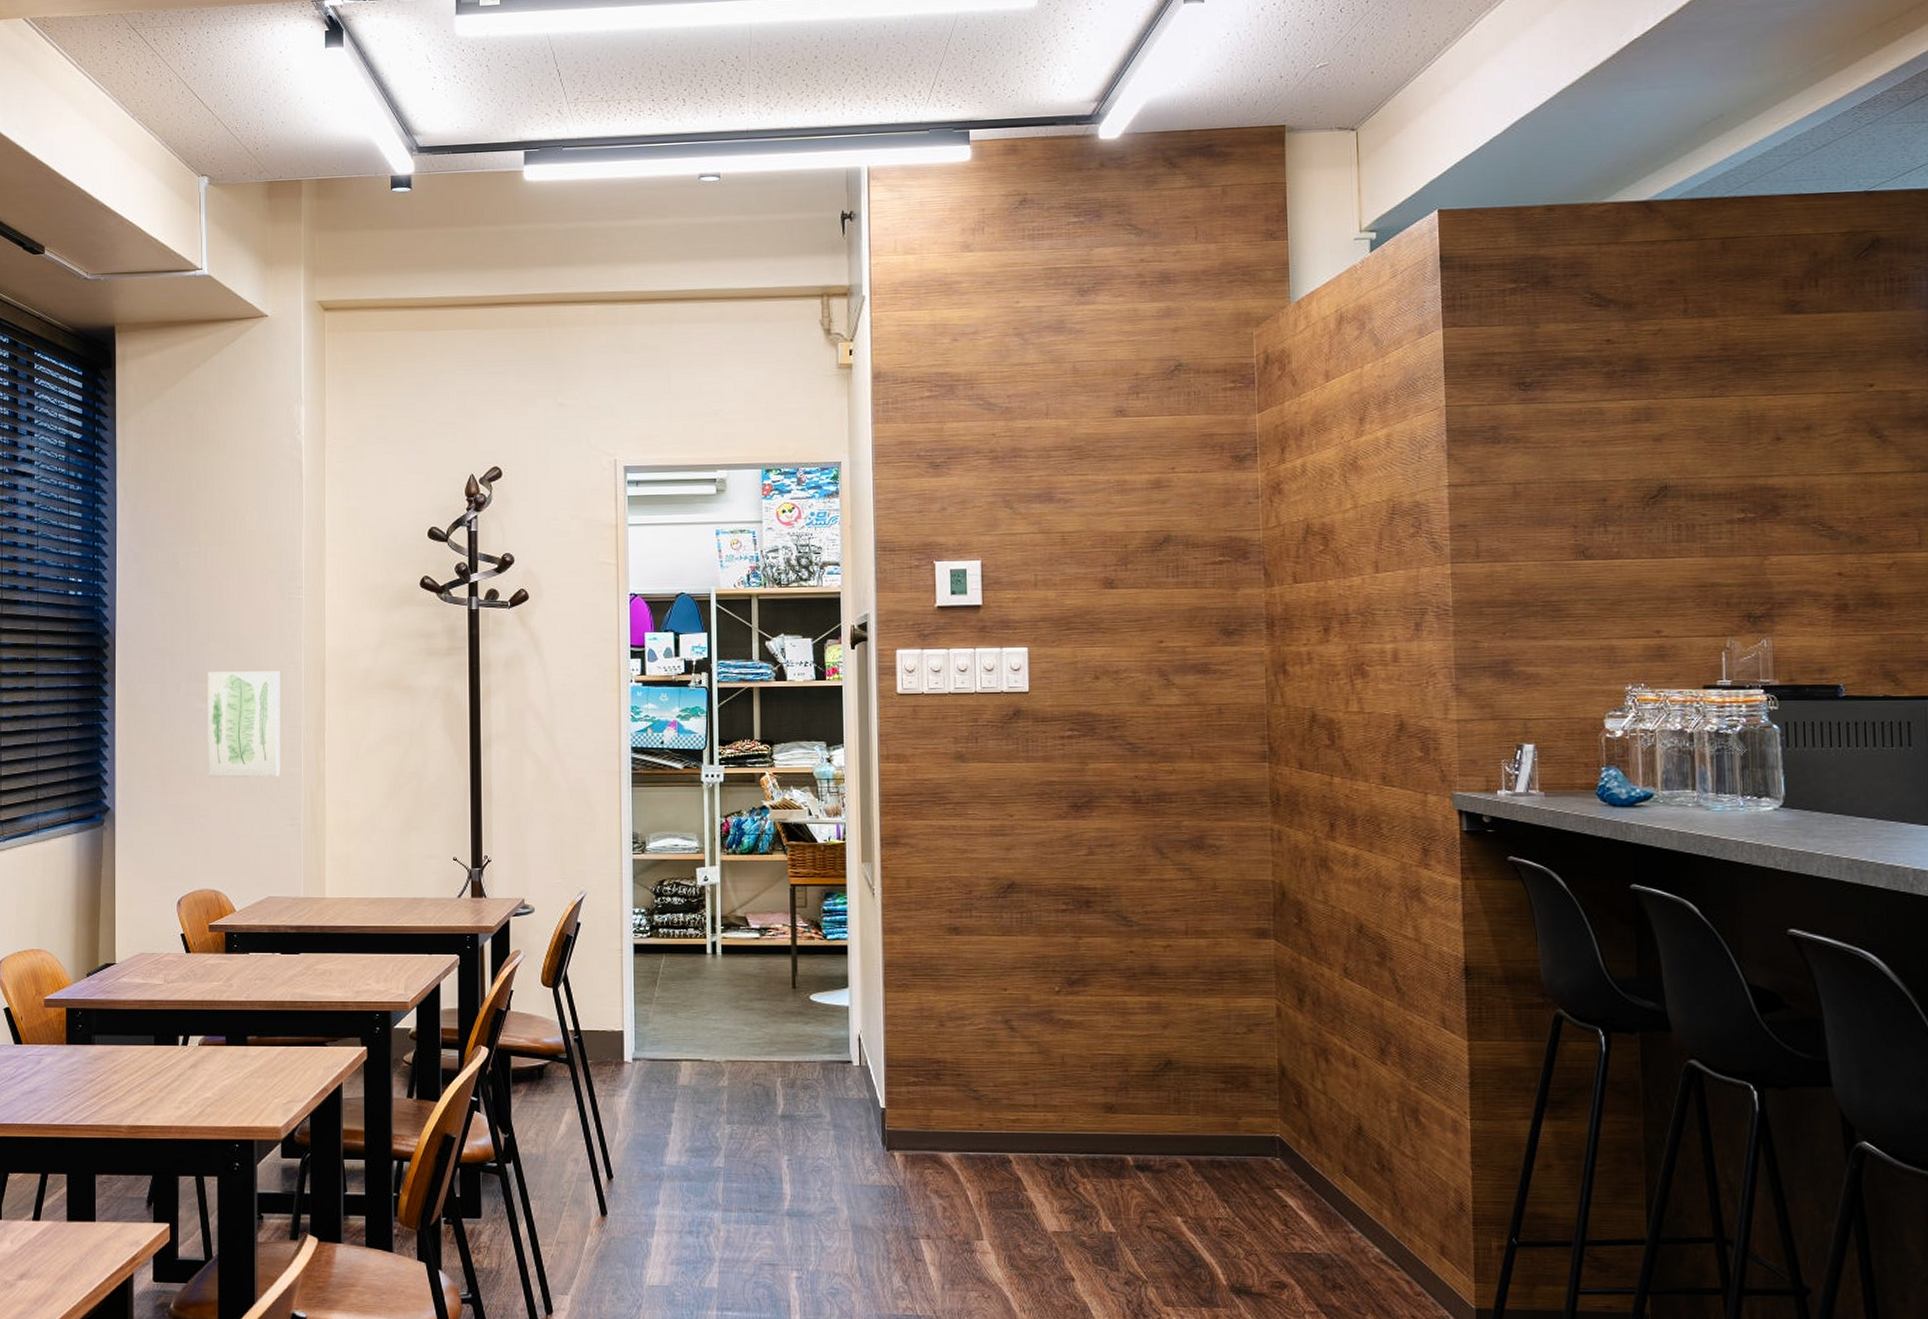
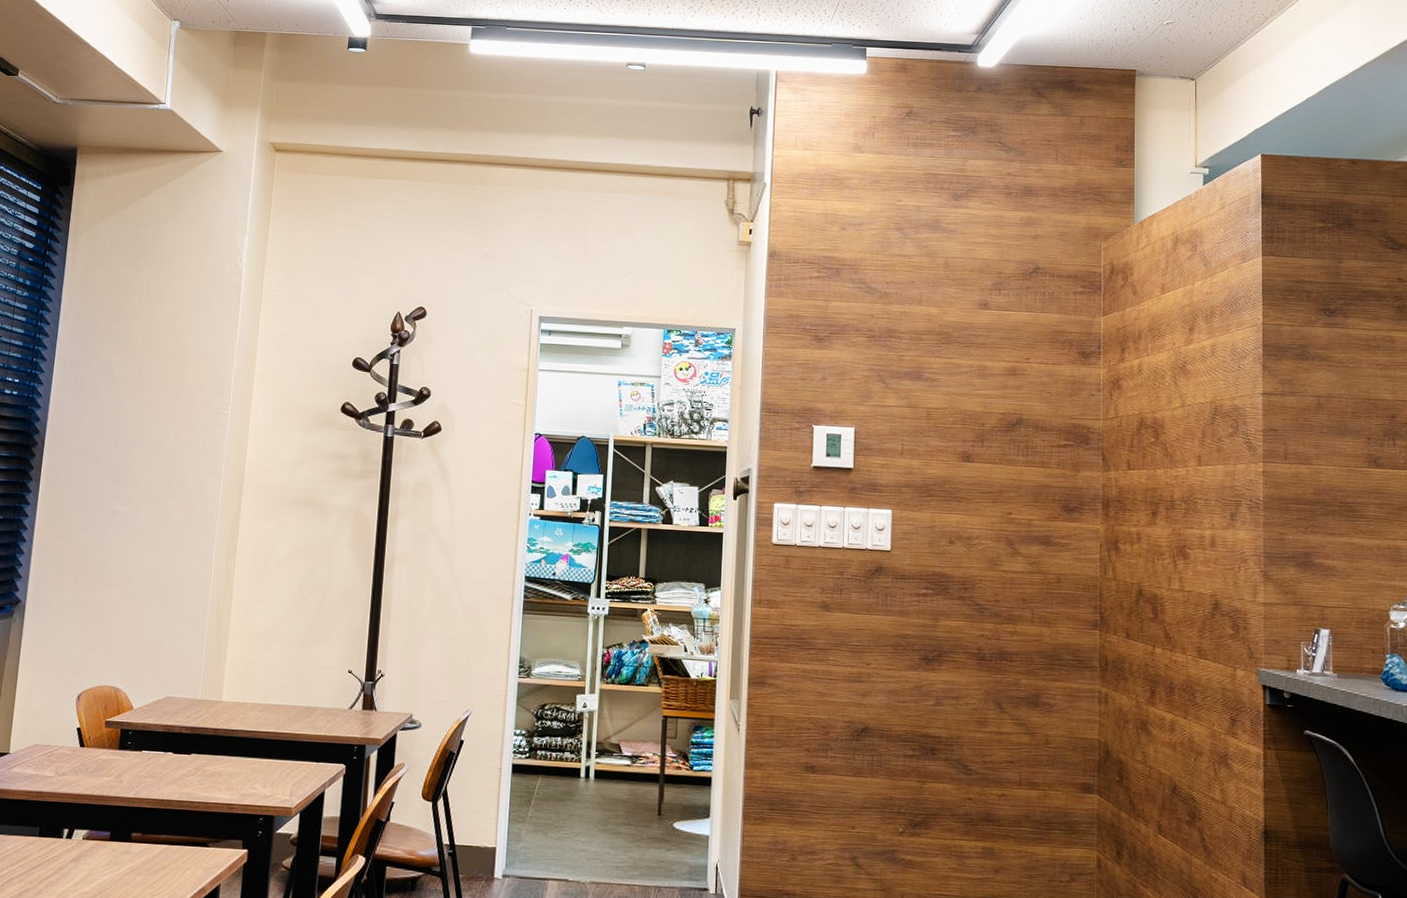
wall art: present [207,671,281,778] -> none [120,477,200,581]

